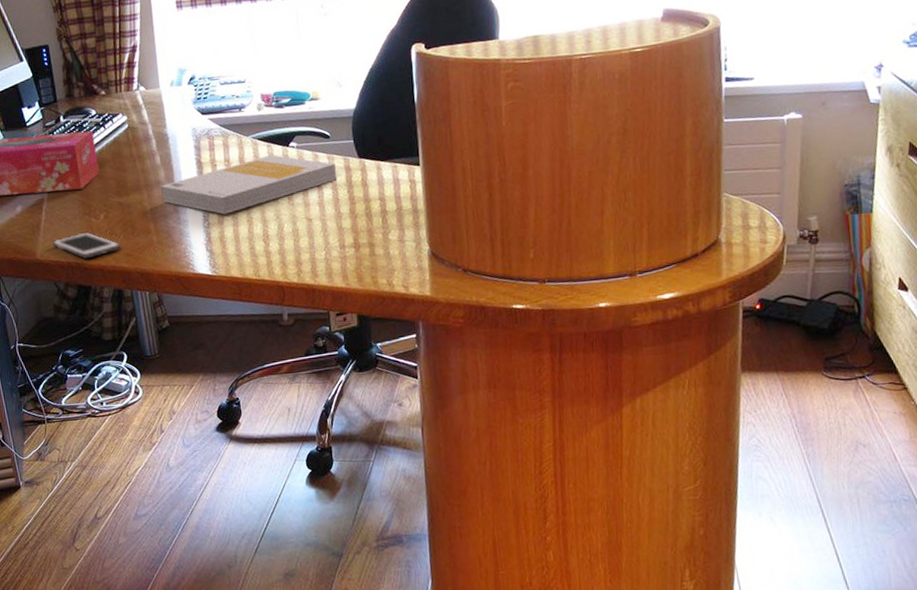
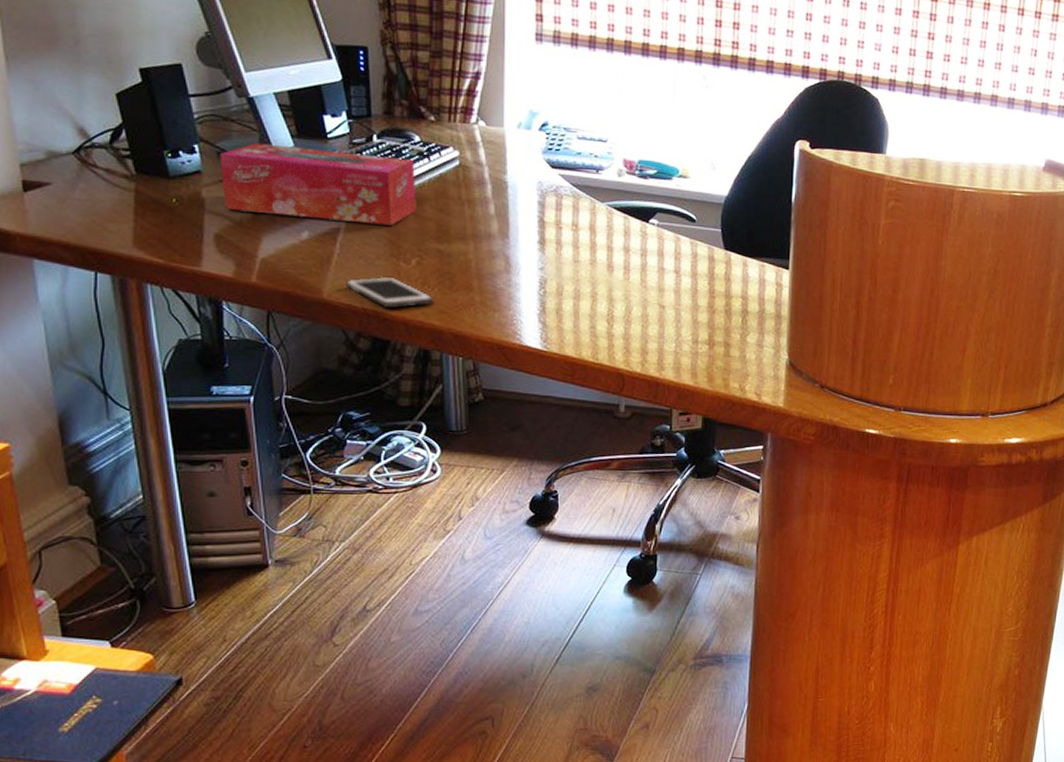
book: present [160,155,338,215] -> none [490,228,699,285]

